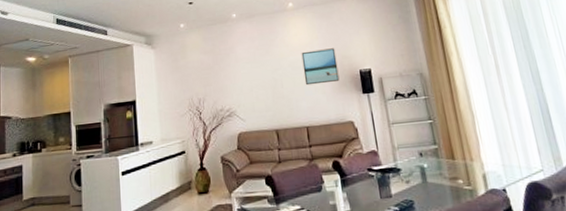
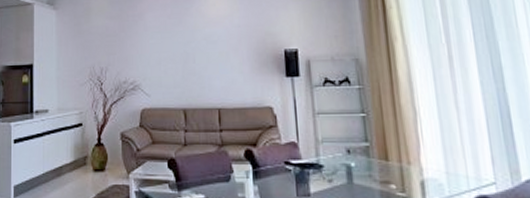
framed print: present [301,48,340,86] -> none [218,22,260,63]

